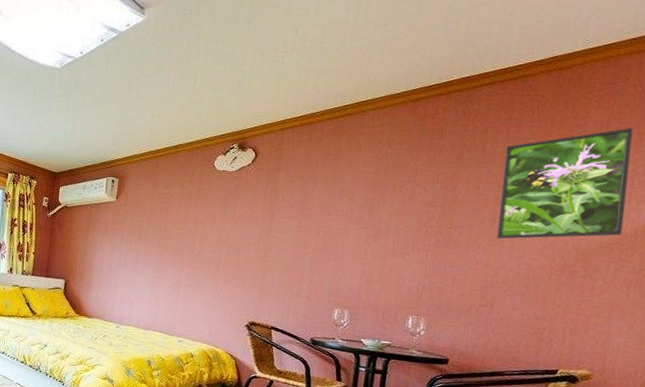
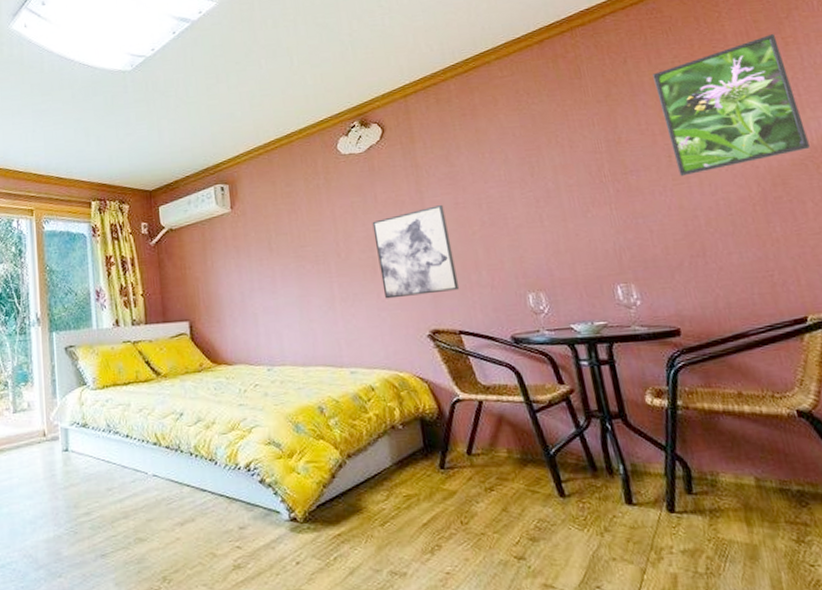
wall art: none [220,226,288,296] -> present [372,205,460,299]

